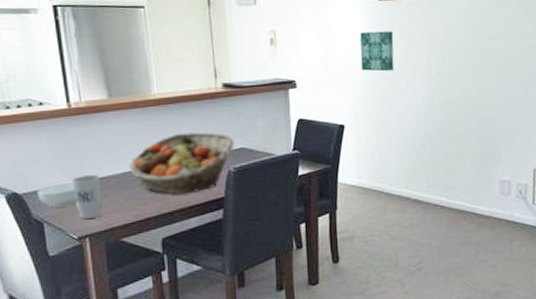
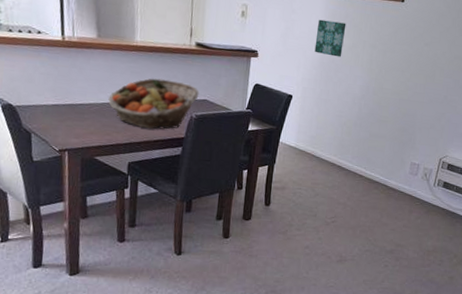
cereal bowl: present [37,181,78,207] -> none [28,102,62,123]
cup: present [71,174,102,219] -> none [58,99,83,136]

